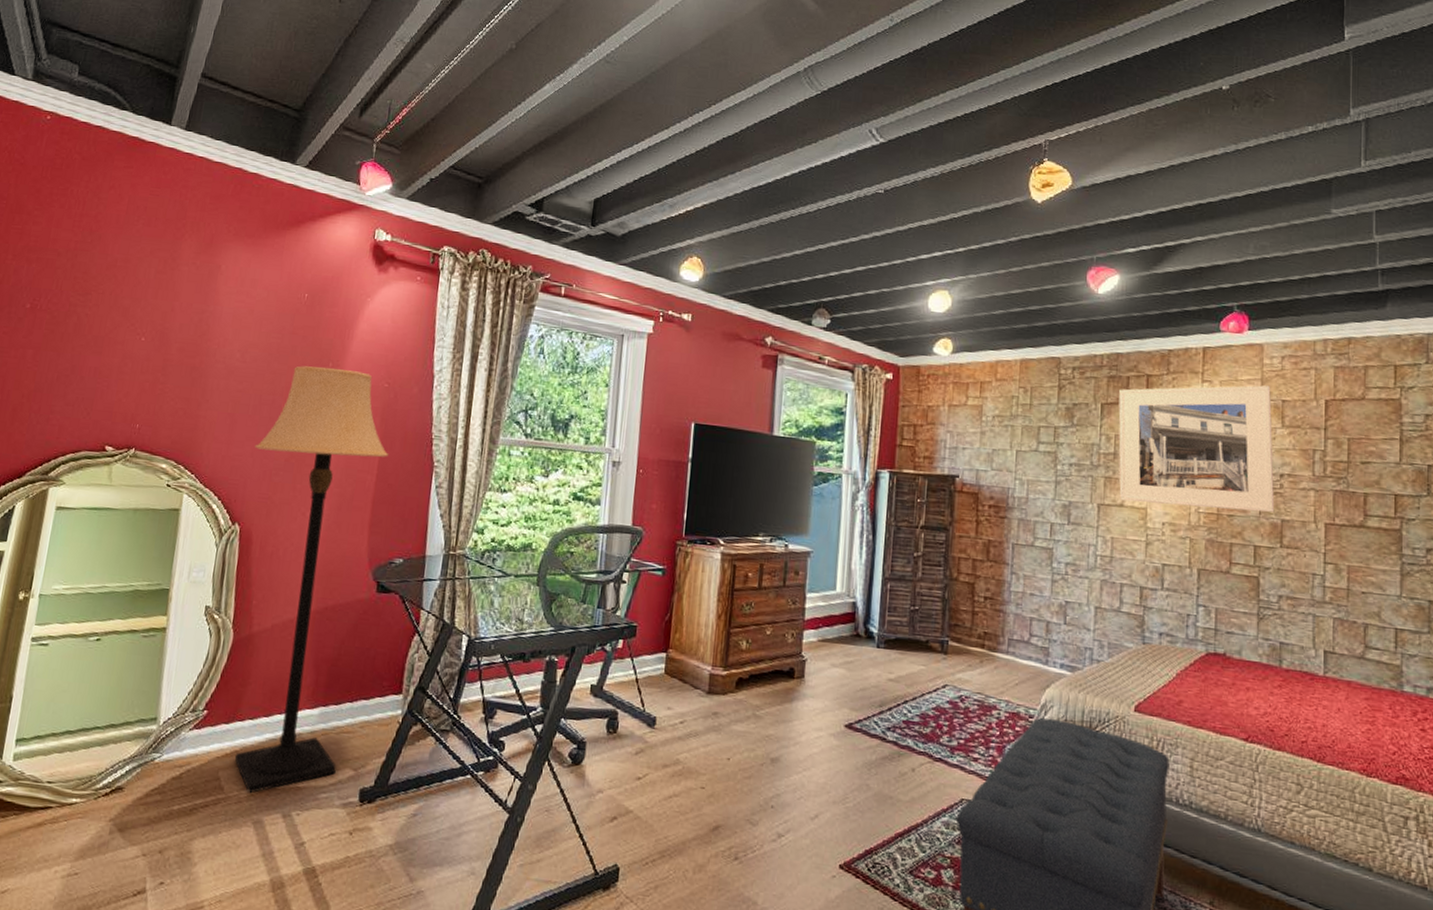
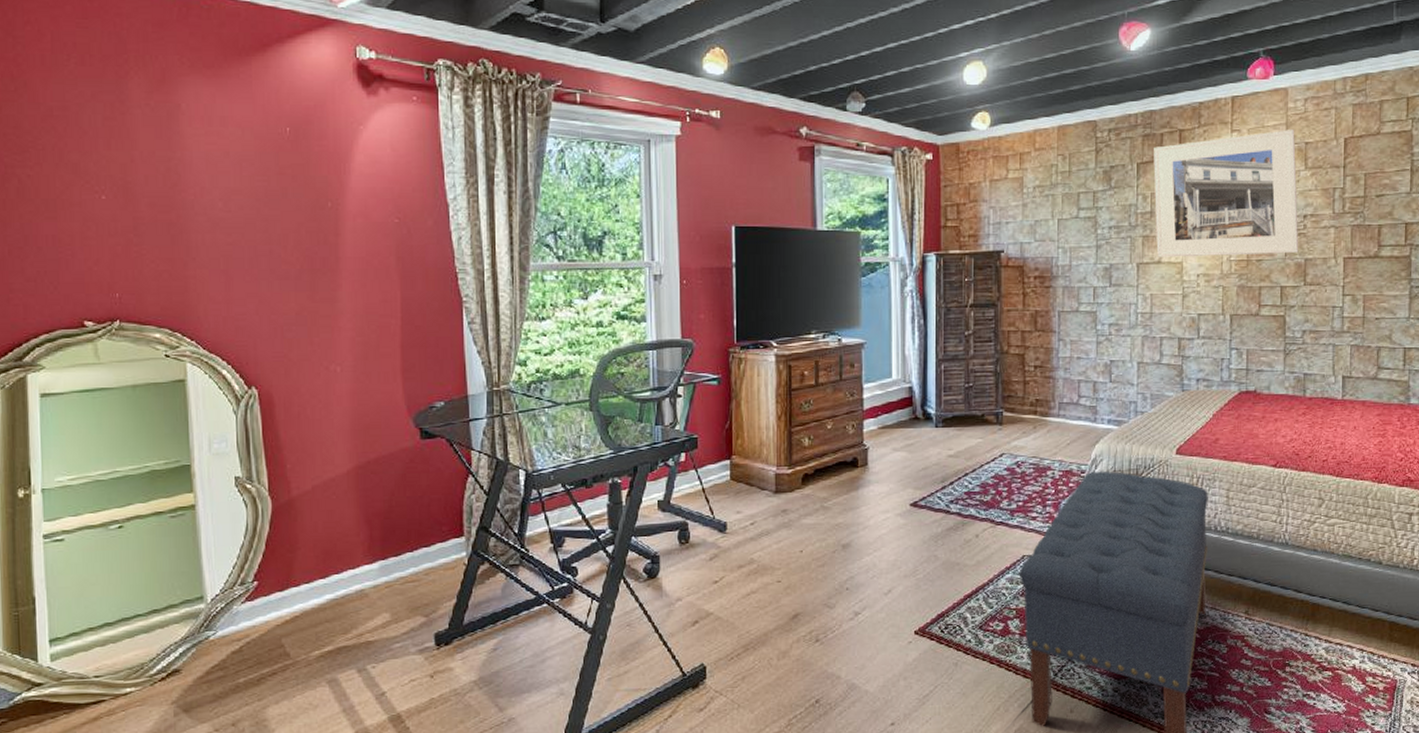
lamp: present [234,366,389,794] -> none [258,207,411,655]

